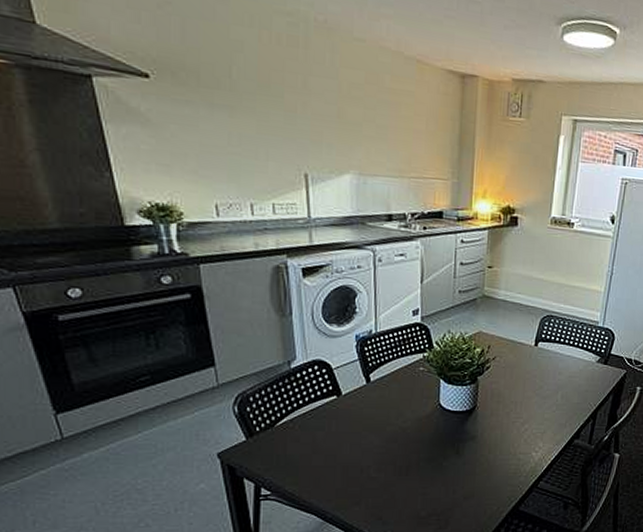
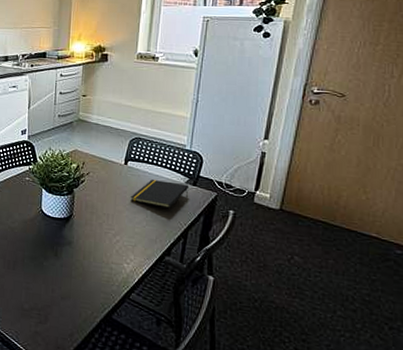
notepad: none [540,361,601,389] -> present [130,180,189,208]

